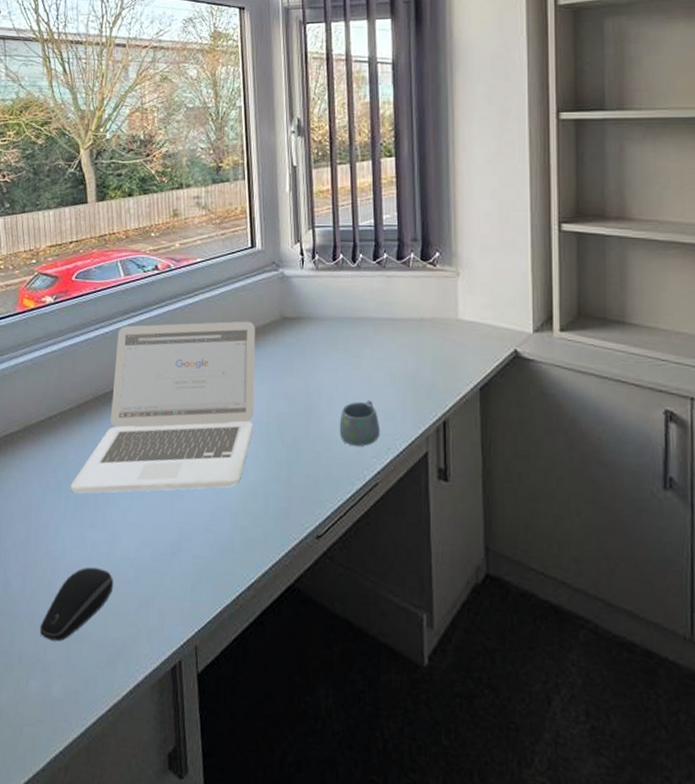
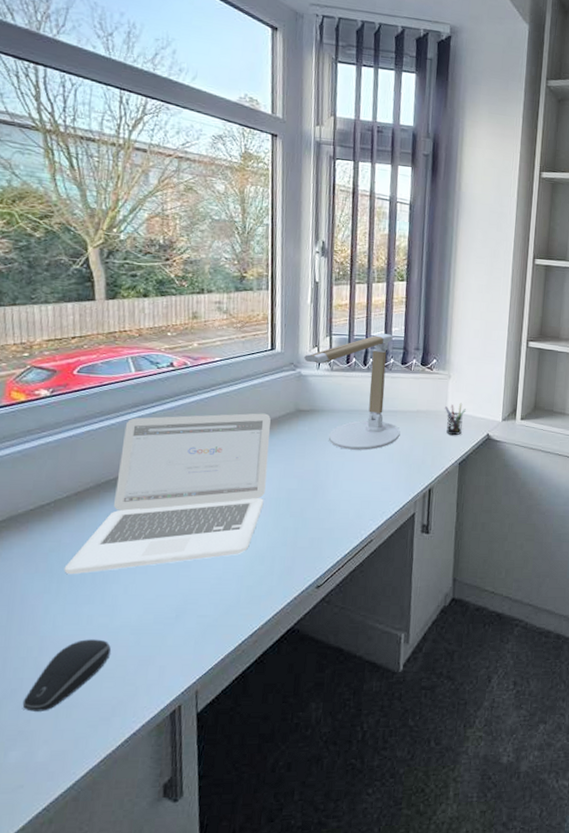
desk lamp: none [286,223,402,368] -> present [304,333,401,451]
mug: present [339,400,381,446] -> none [342,475,378,512]
pen holder: none [455,308,483,352] -> present [445,403,466,436]

